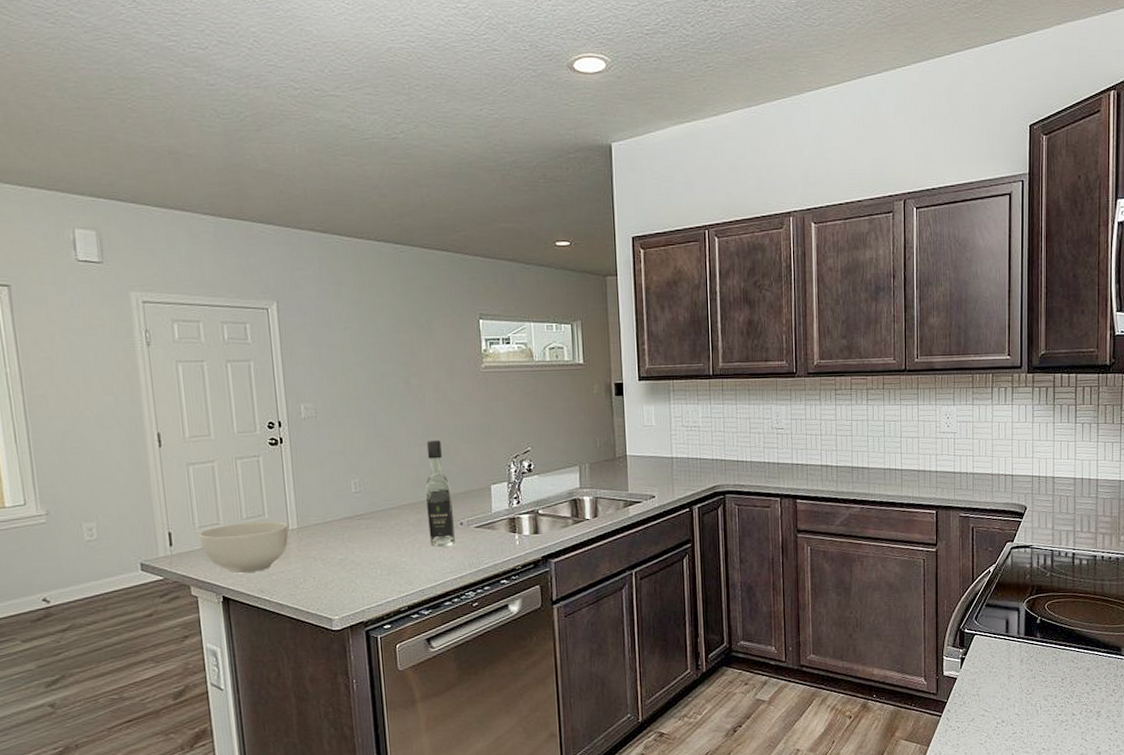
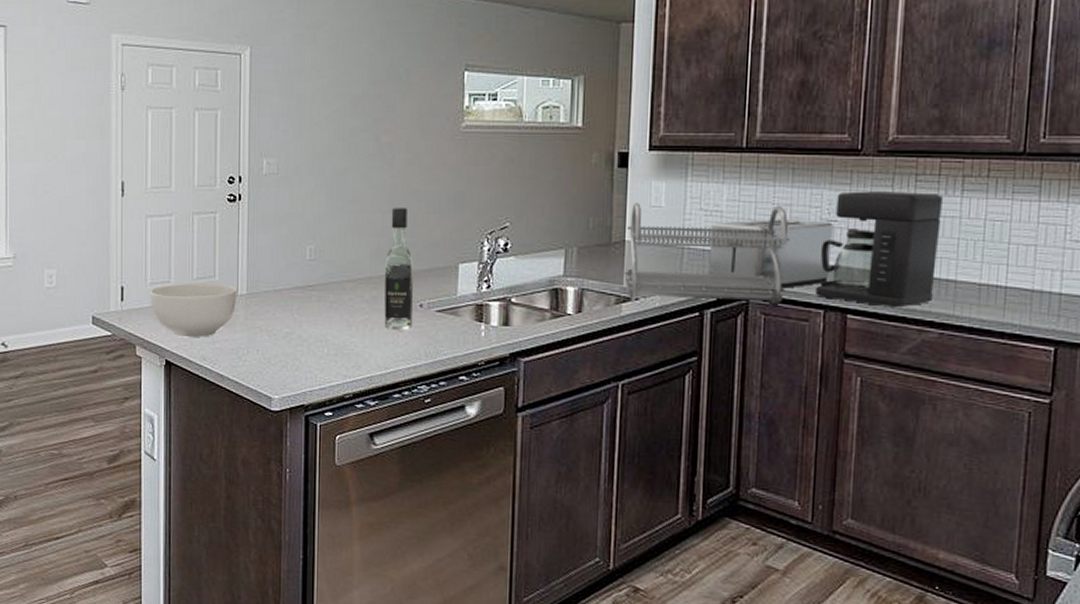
dish rack: none [627,419,751,505] -> present [624,202,790,307]
toaster: none [692,429,782,484] -> present [708,219,834,288]
coffee maker: none [773,403,855,492] -> present [816,191,943,308]

